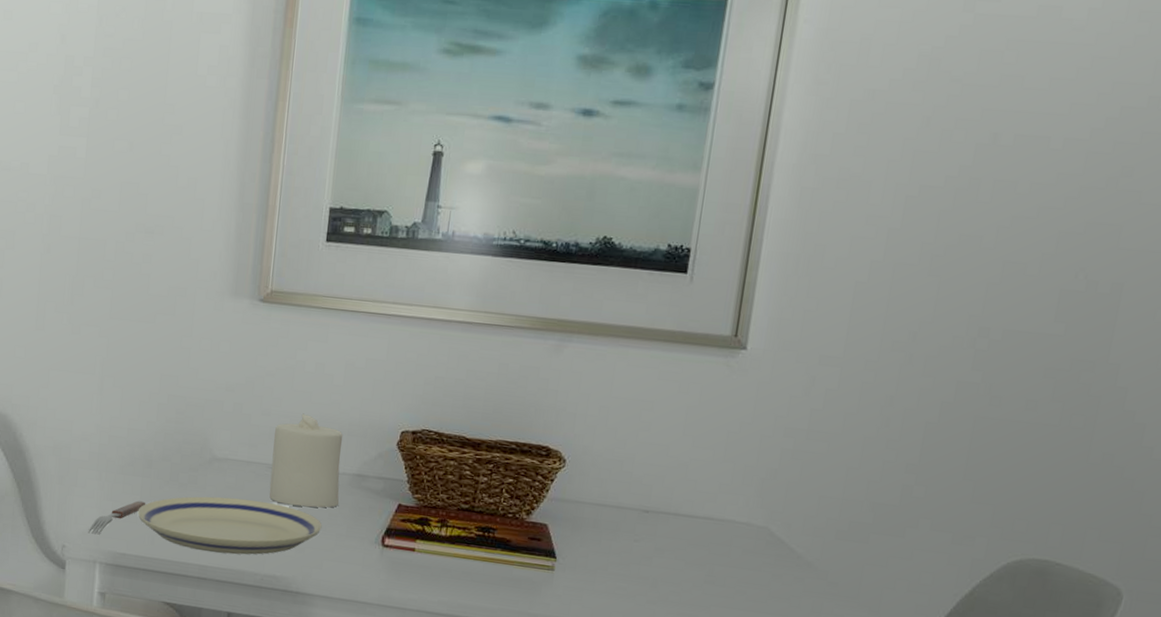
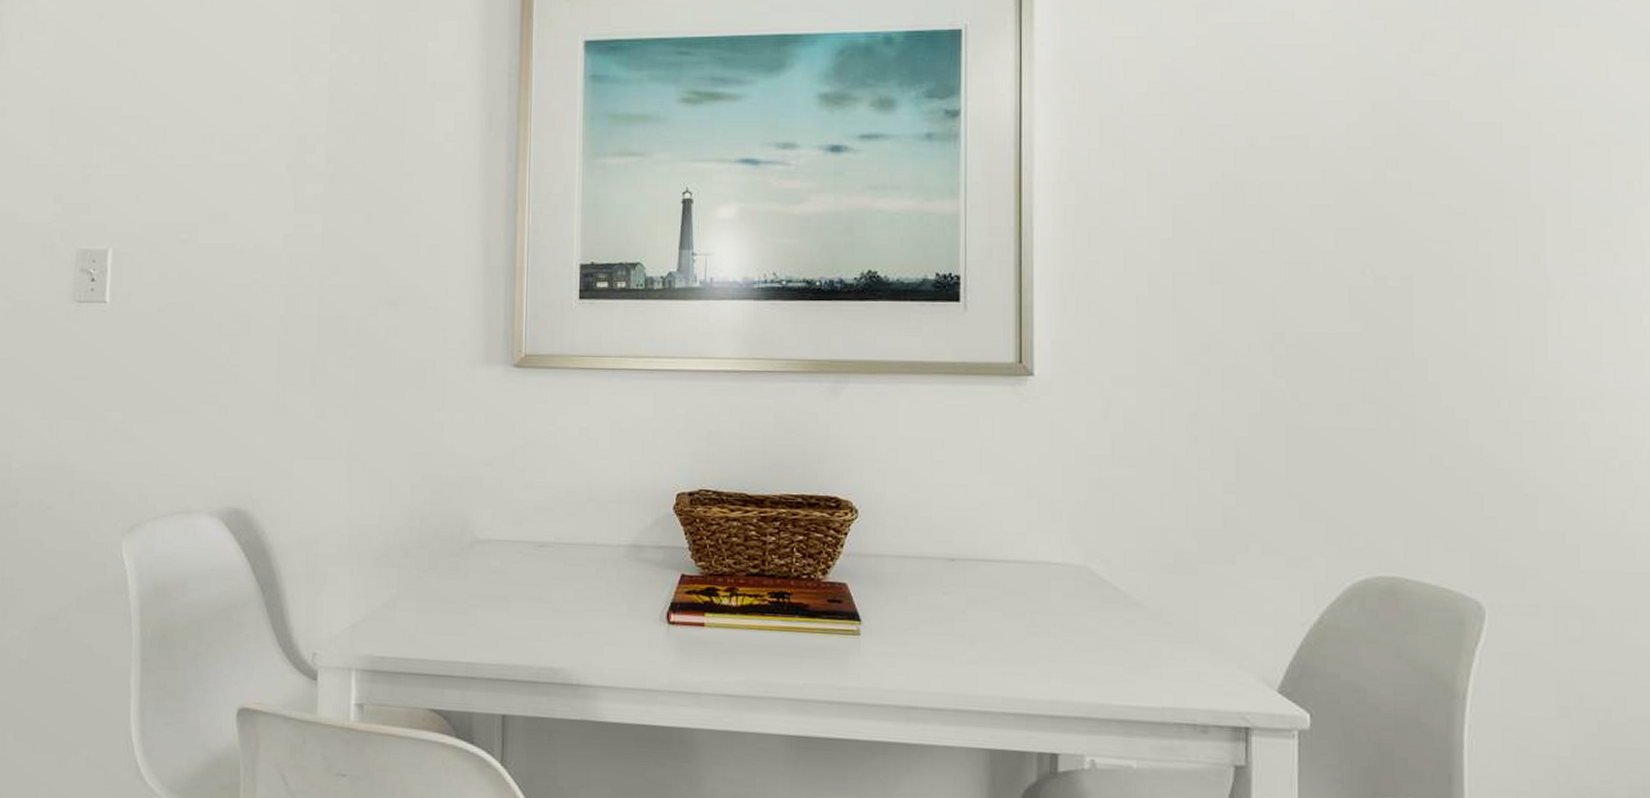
fork: present [88,500,146,535] -> none [341,595,404,638]
plate: present [137,496,322,555] -> none [395,582,600,647]
candle: present [269,413,343,508] -> none [538,483,616,587]

